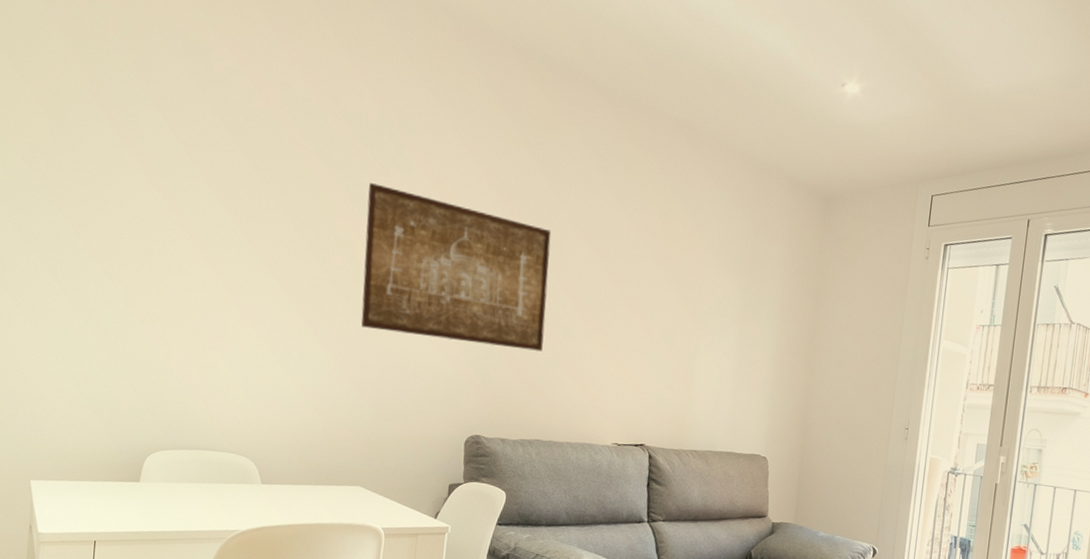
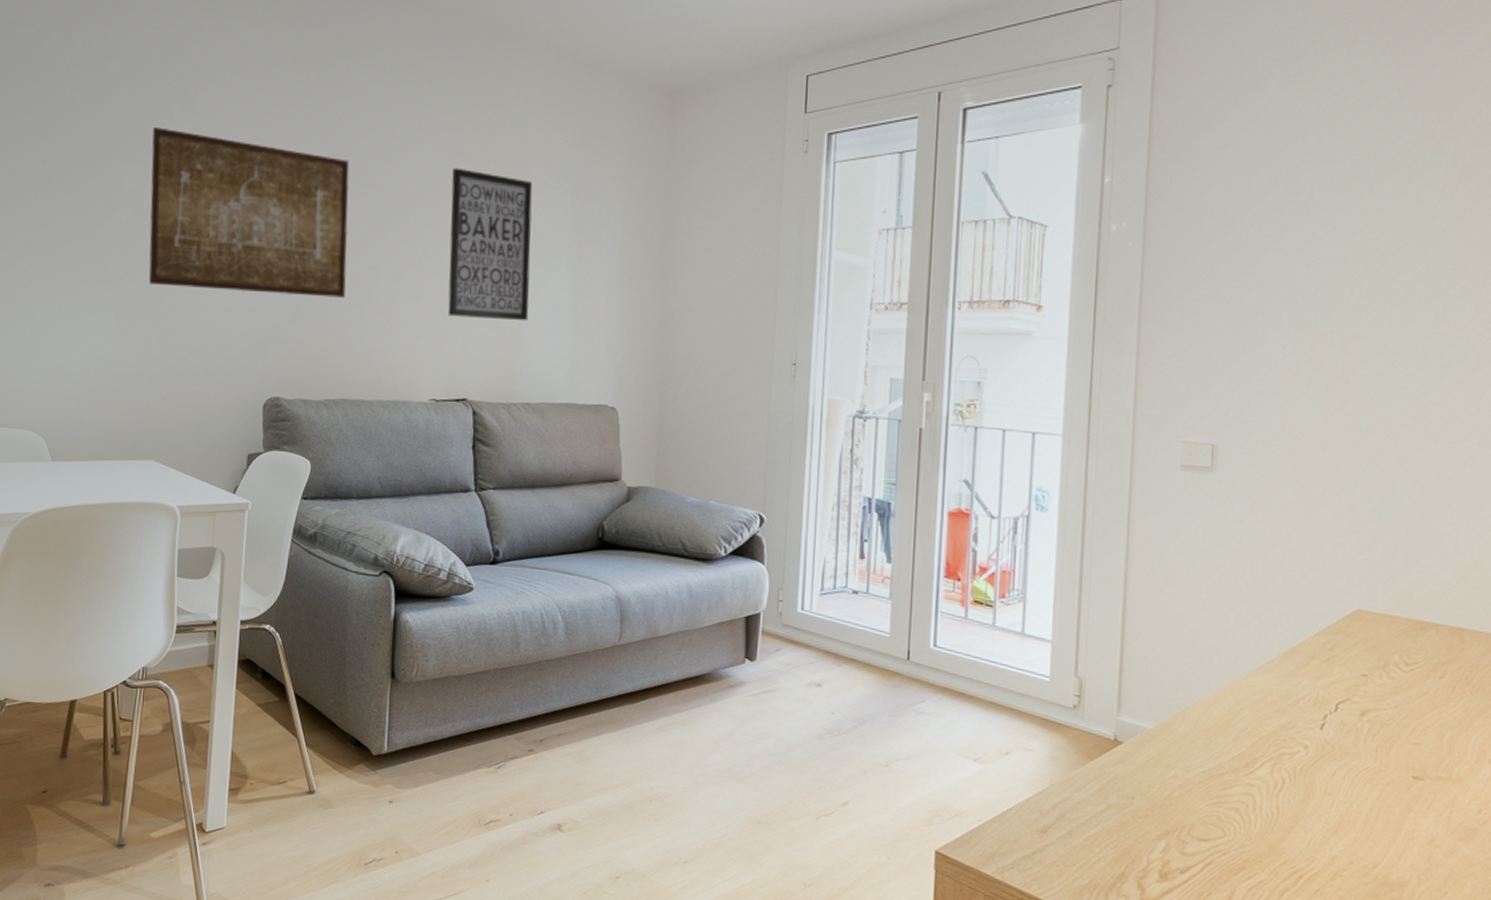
wall art: none [631,245,709,382] -> present [447,168,533,321]

